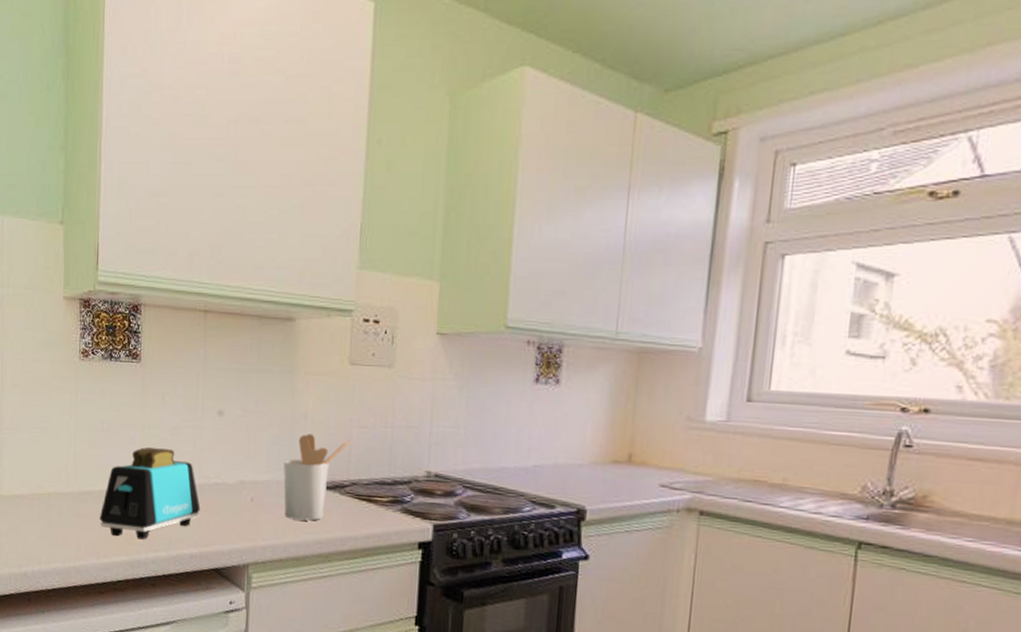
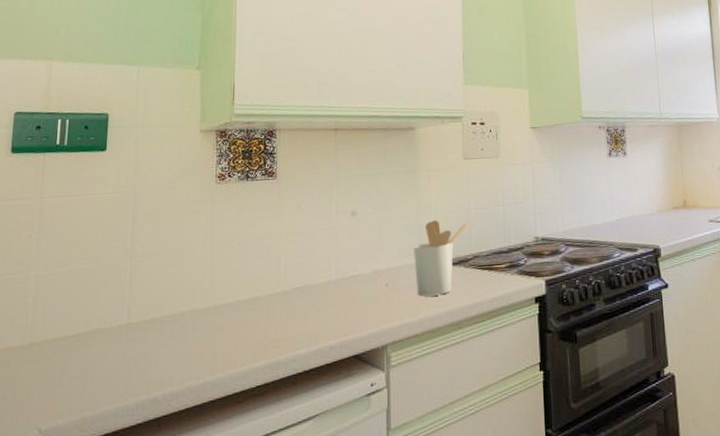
toaster: present [100,447,201,540] -> none [237,252,339,343]

